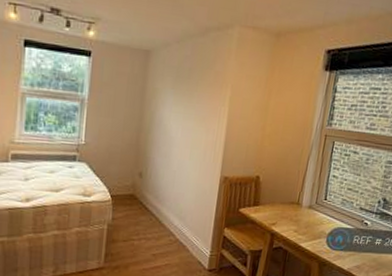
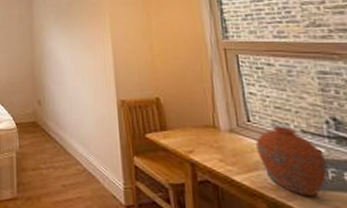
vase: none [323,203,369,257] -> present [256,125,329,197]

